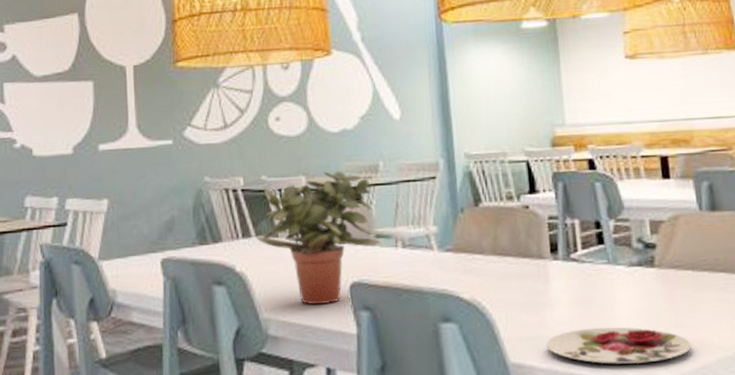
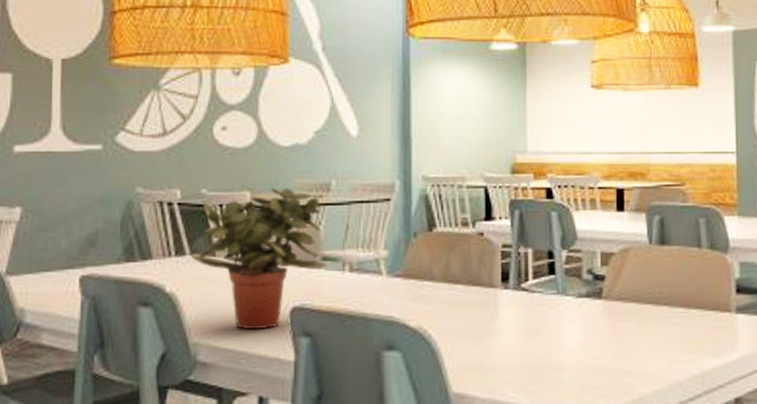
plate: present [547,327,692,364] -> none [490,357,631,395]

